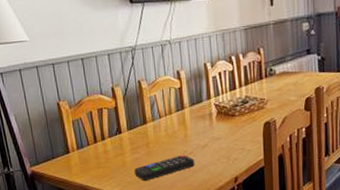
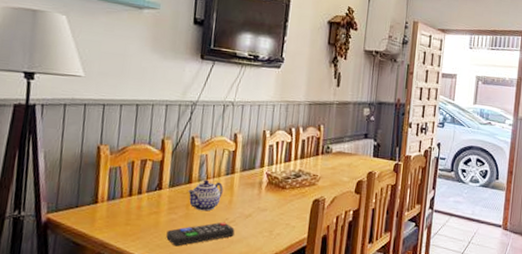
teapot: none [145,118,177,148] -> present [188,180,224,212]

